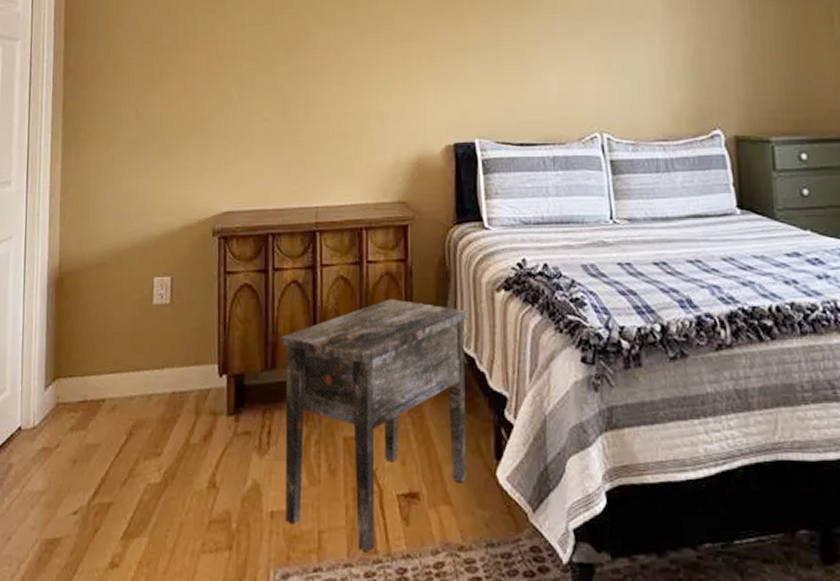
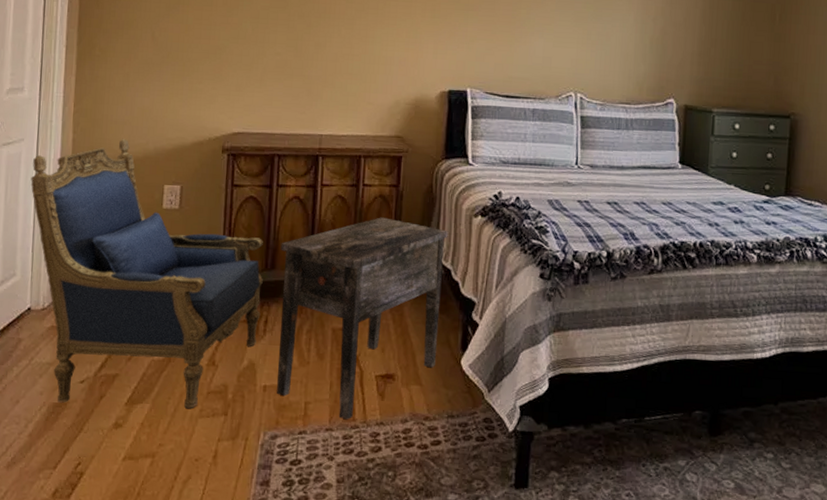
armchair: none [19,228,263,543] -> present [31,138,263,409]

